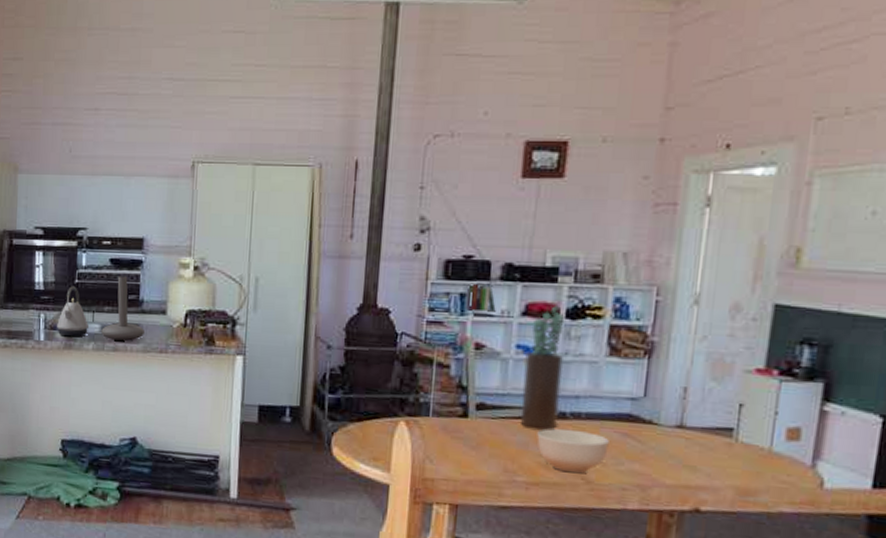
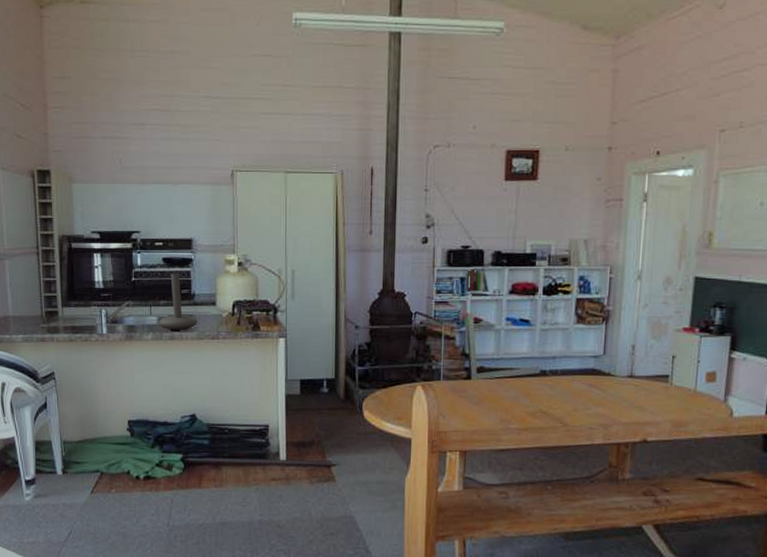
kettle: present [57,286,88,338] -> none [118,284,147,329]
vase: present [520,300,565,432] -> none [511,280,543,388]
bowl: present [536,429,609,474] -> none [525,384,579,419]

